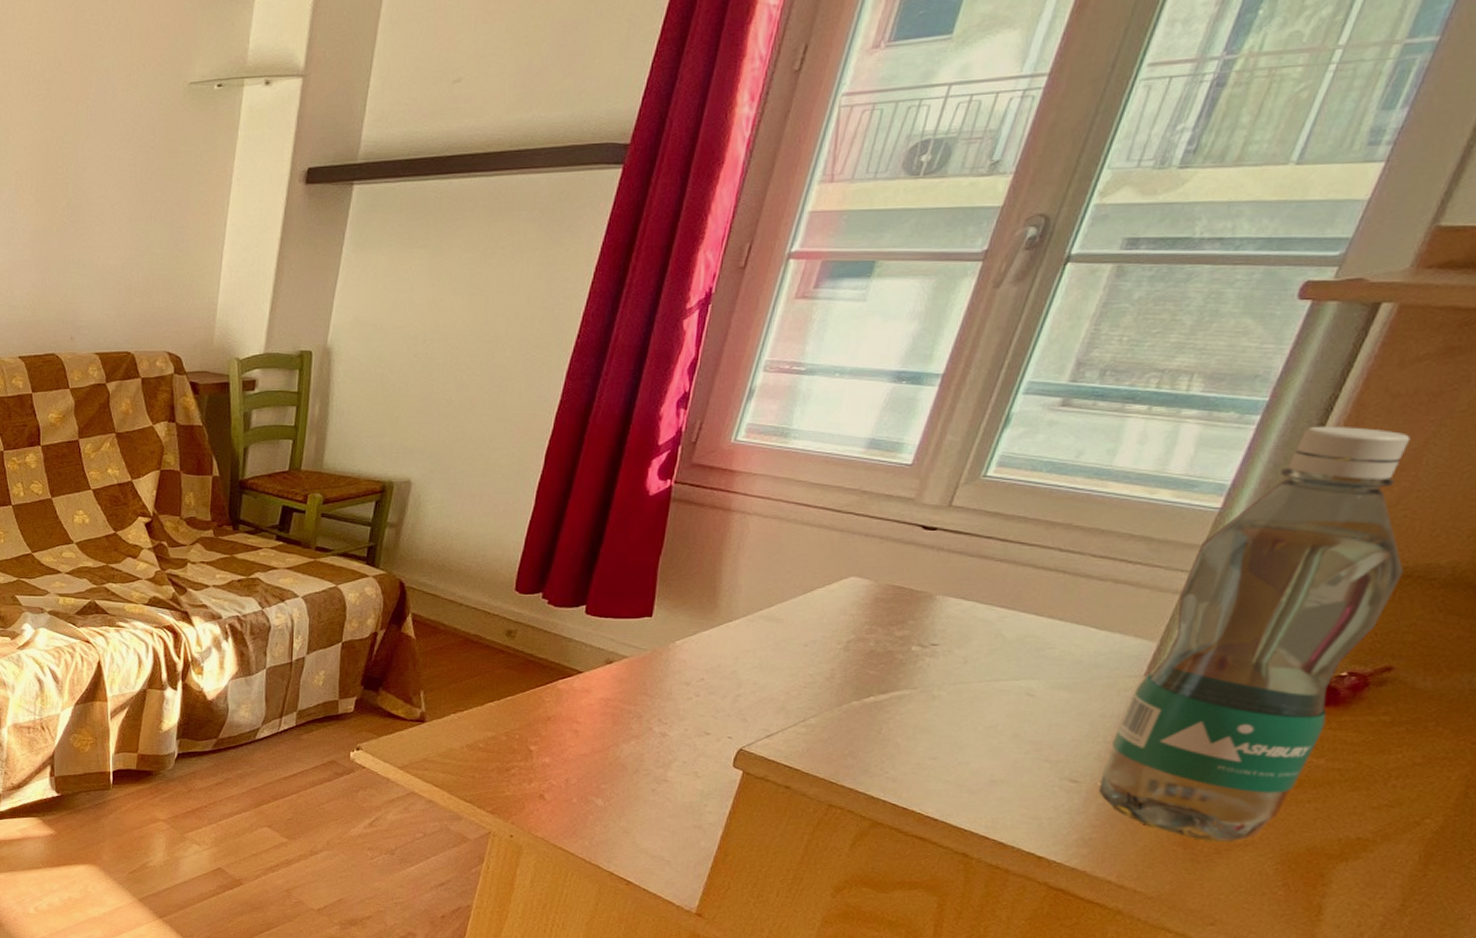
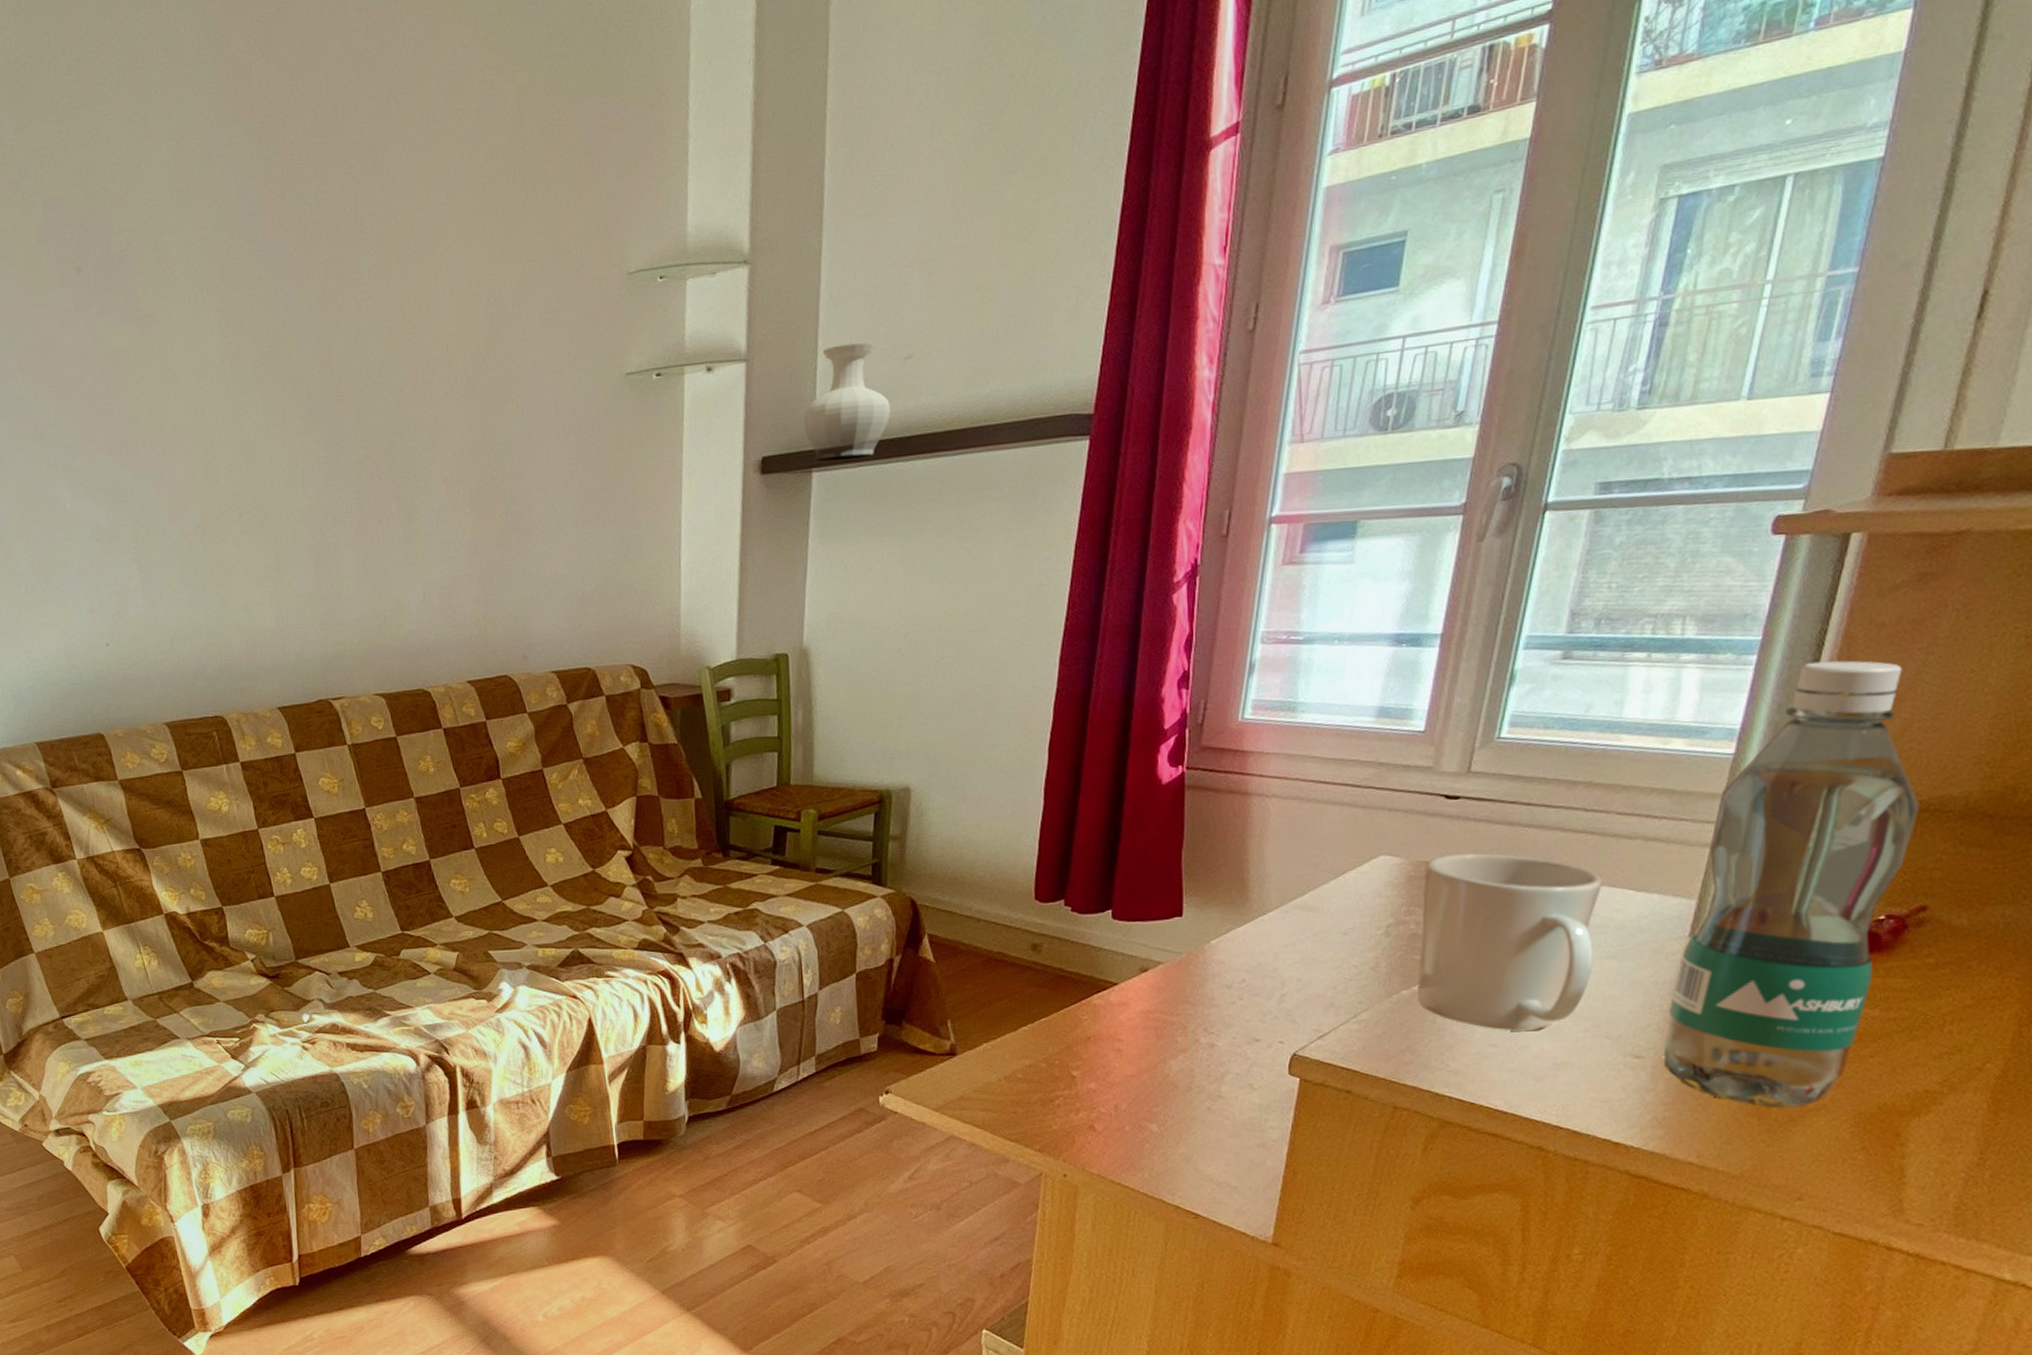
vase: none [350,64,435,176] -> present [803,342,891,462]
mug: none [867,581,1068,748] -> present [1418,853,1604,1031]

